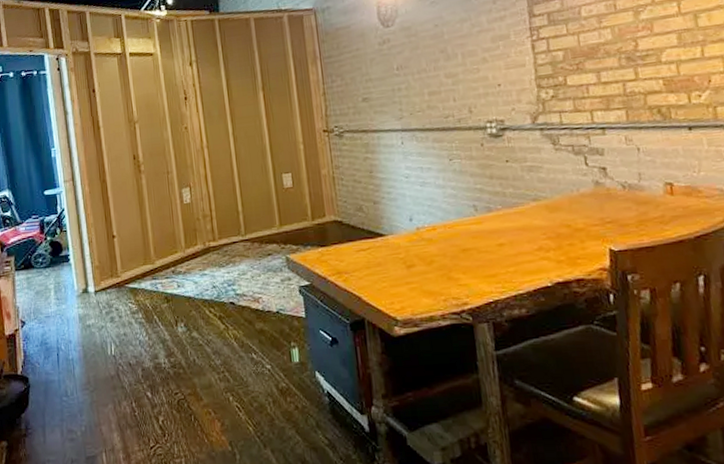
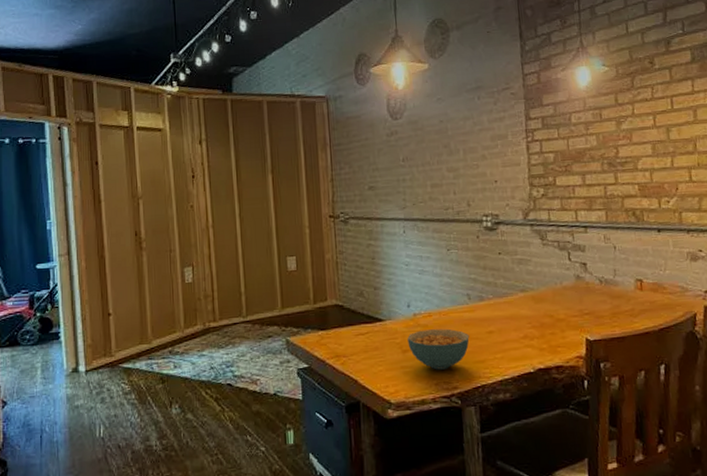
cereal bowl: none [411,242,478,286] -> present [407,328,469,370]

